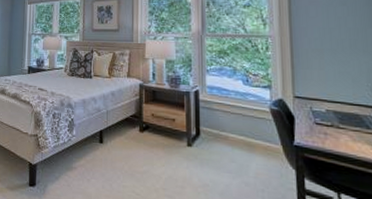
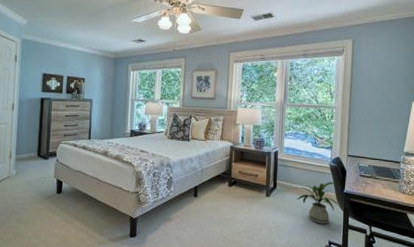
house plant: none [224,130,288,187] -> present [294,182,339,225]

